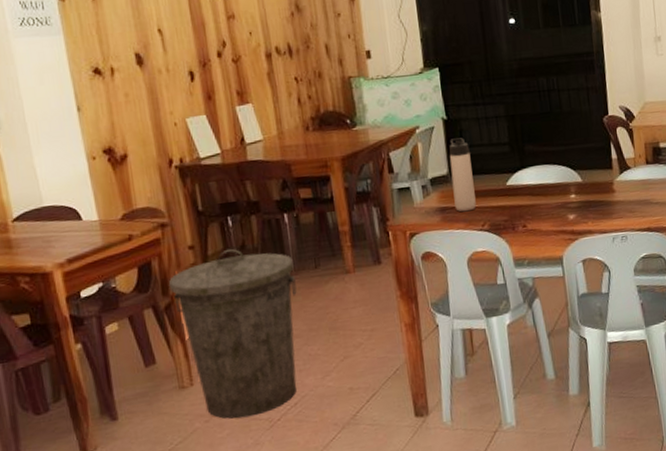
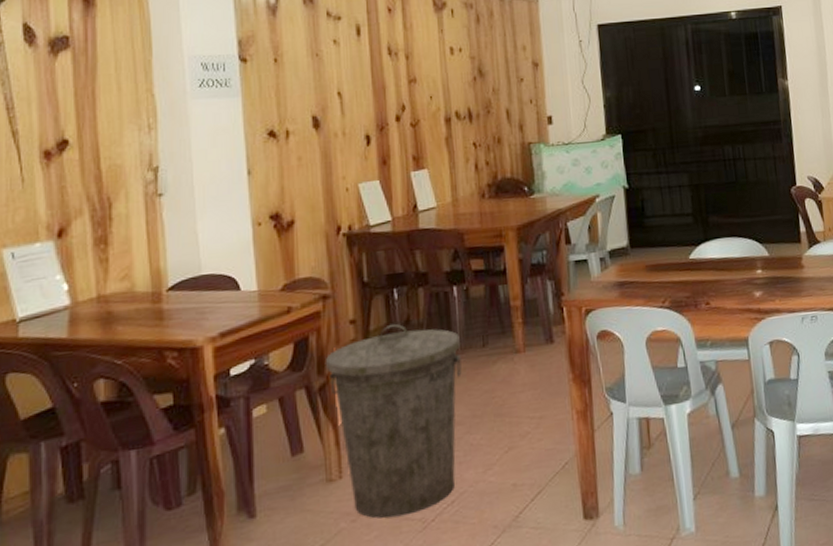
thermos bottle: present [449,138,477,212] -> none [629,207,657,287]

